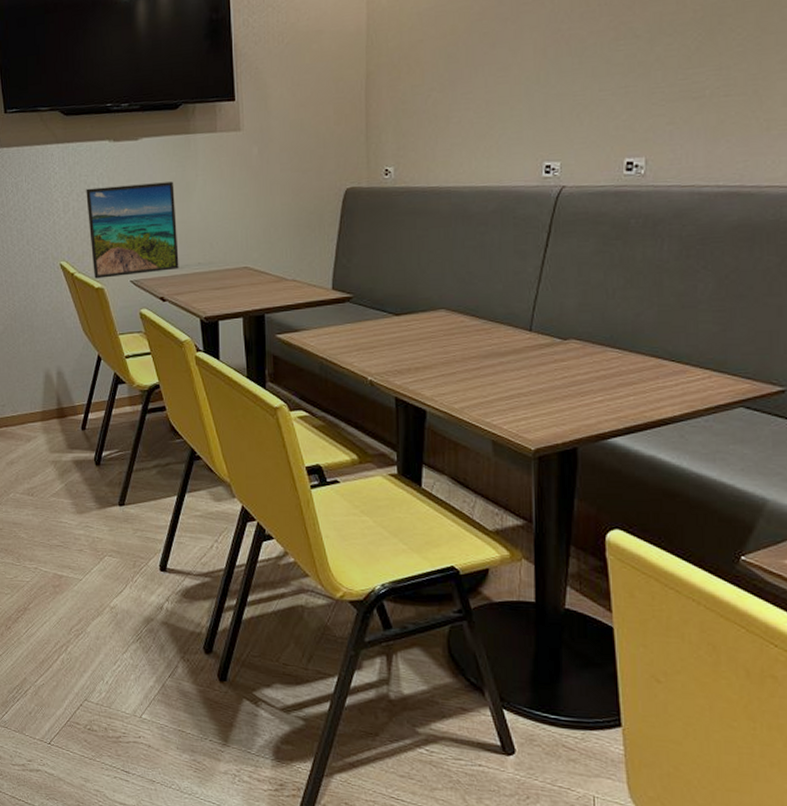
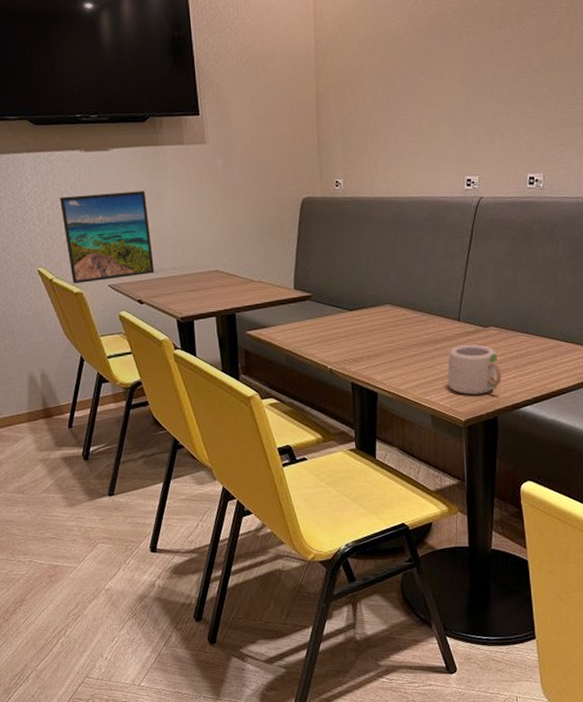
mug: none [514,359,584,419] -> present [447,344,502,395]

